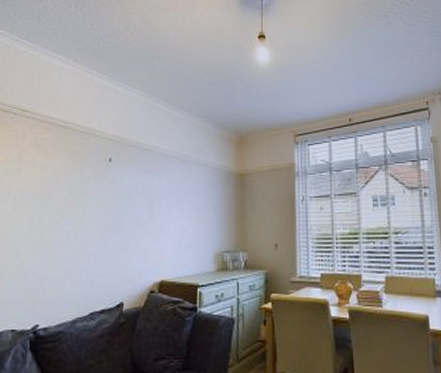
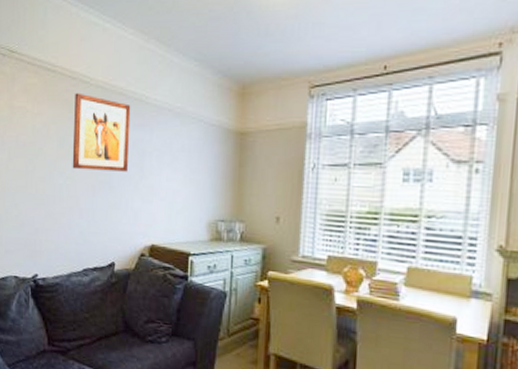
wall art: none [81,145,141,215] -> present [72,92,131,172]

